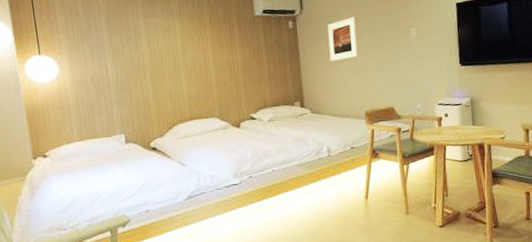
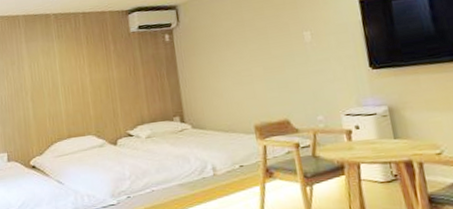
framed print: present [327,17,358,61] -> none [207,24,243,73]

